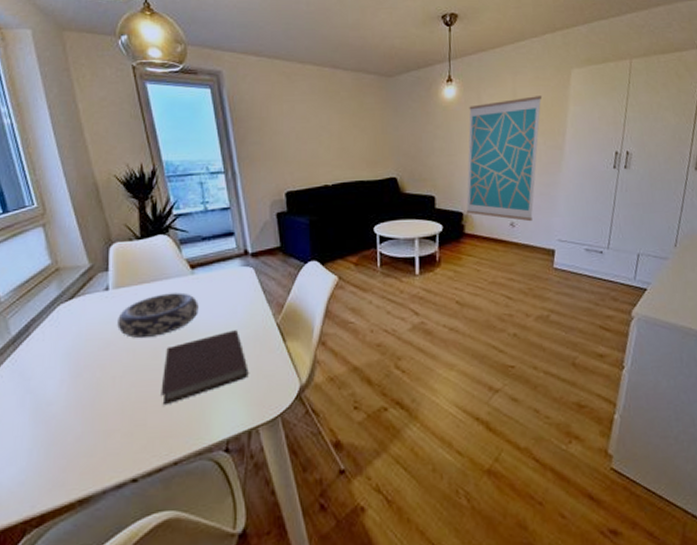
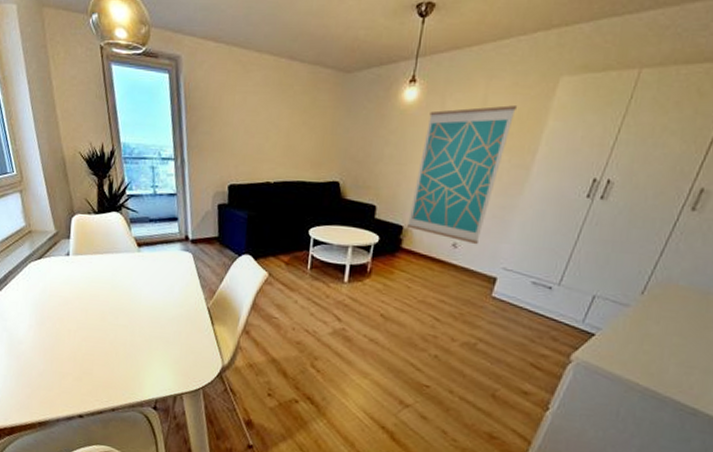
decorative bowl: present [117,292,198,339] -> none [75,265,142,302]
notebook: present [161,330,249,406] -> none [105,307,179,361]

